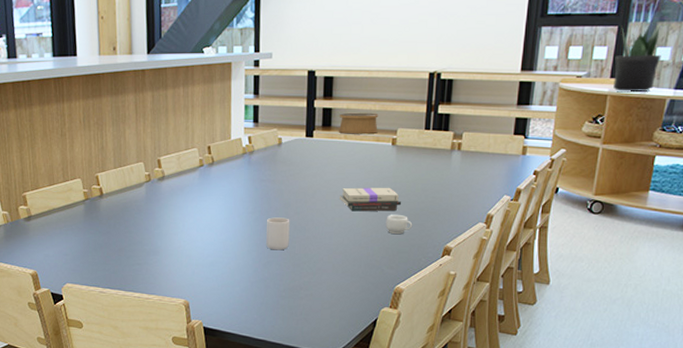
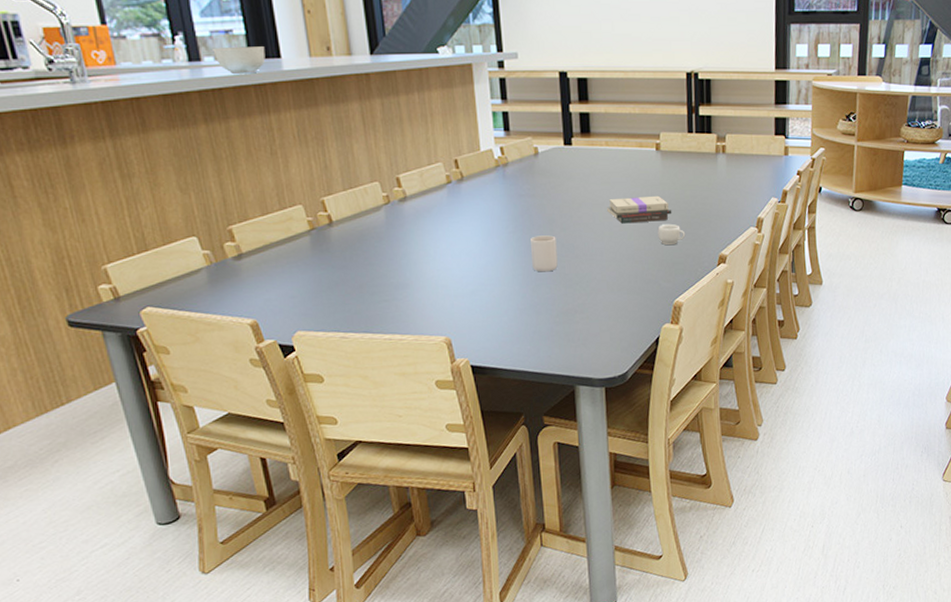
bowl: none [26,46,65,69] -> present [213,46,266,74]
woven basket: present [339,112,379,134] -> none [598,116,640,141]
planter: present [613,25,661,92] -> none [860,23,901,89]

